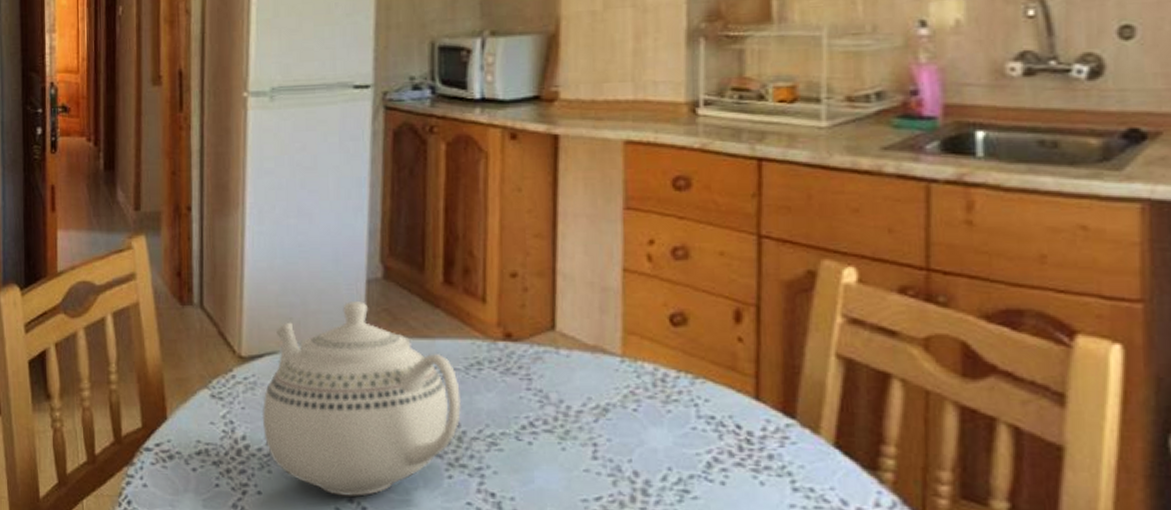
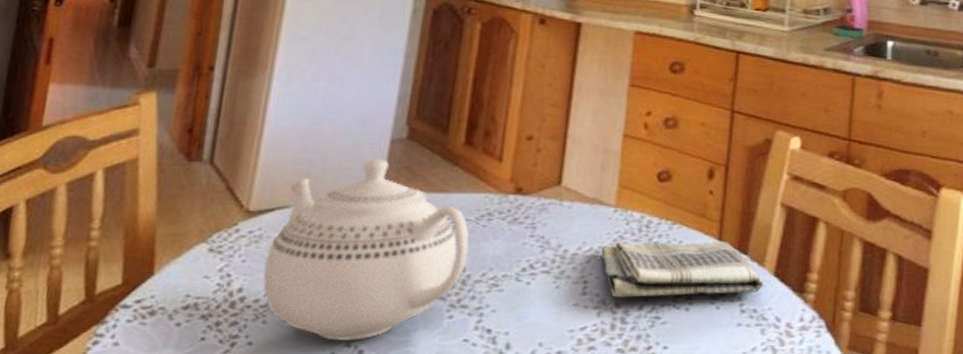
dish towel: none [610,399,822,467] -> present [601,241,764,298]

